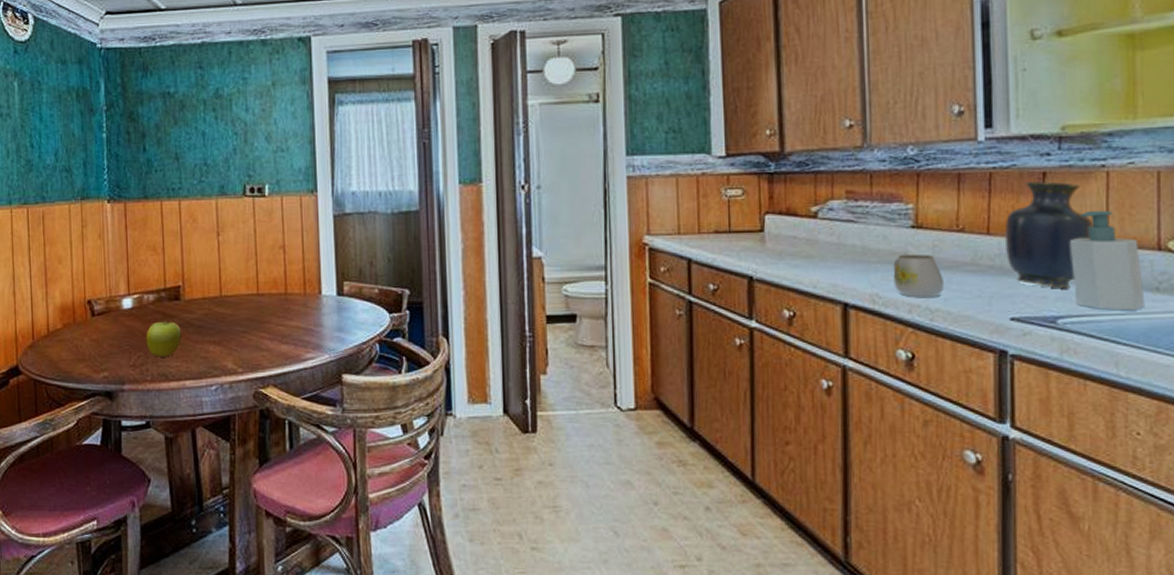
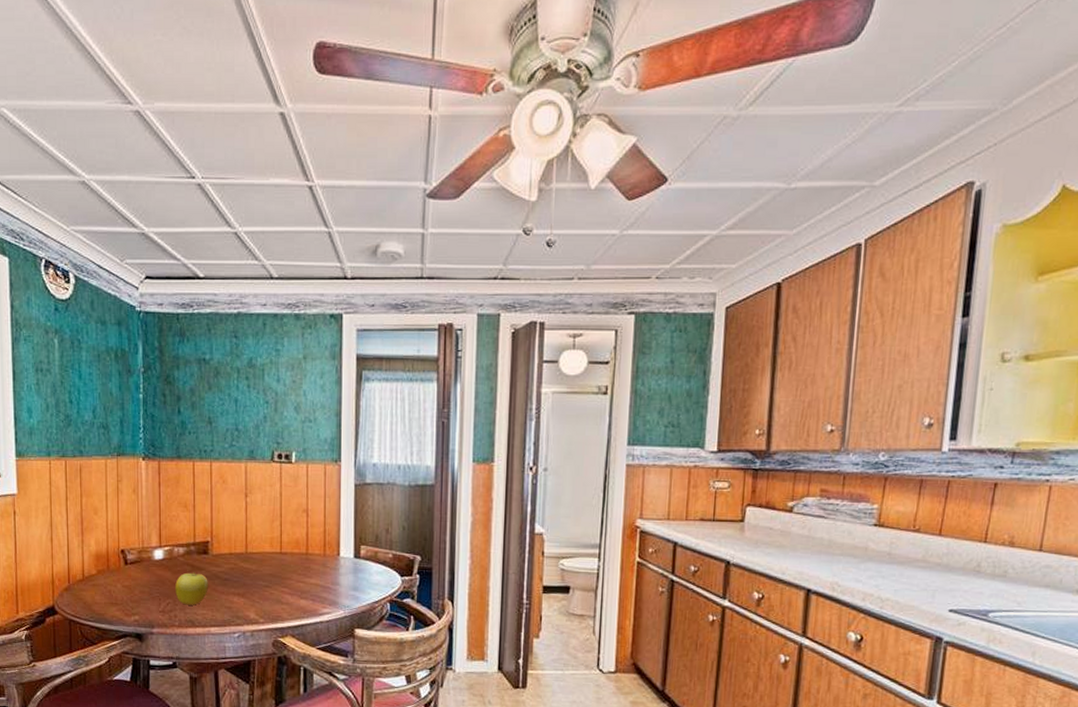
mug: present [893,254,945,298] -> none [852,548,897,589]
vase: present [1004,181,1093,288] -> none [953,491,1032,586]
soap bottle: present [1069,211,1145,311] -> none [1007,520,1068,609]

